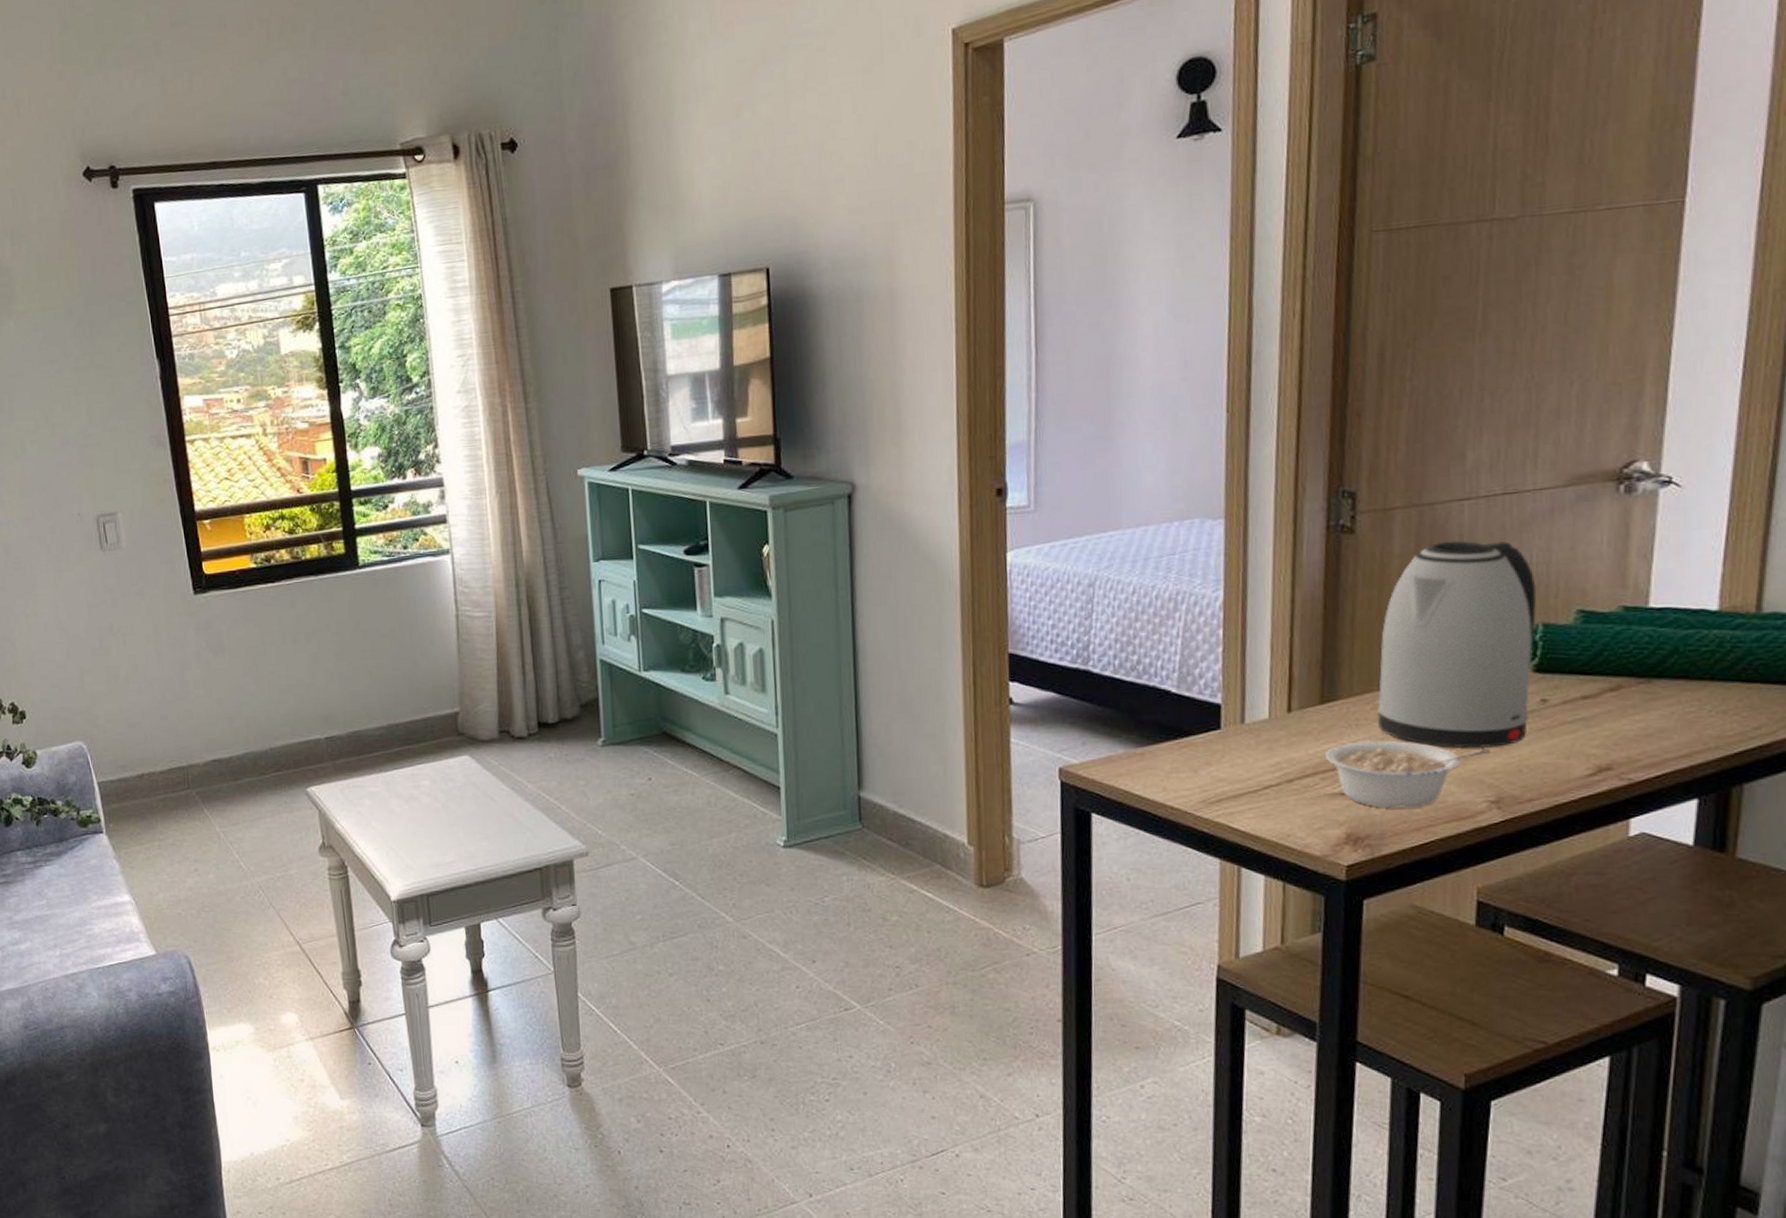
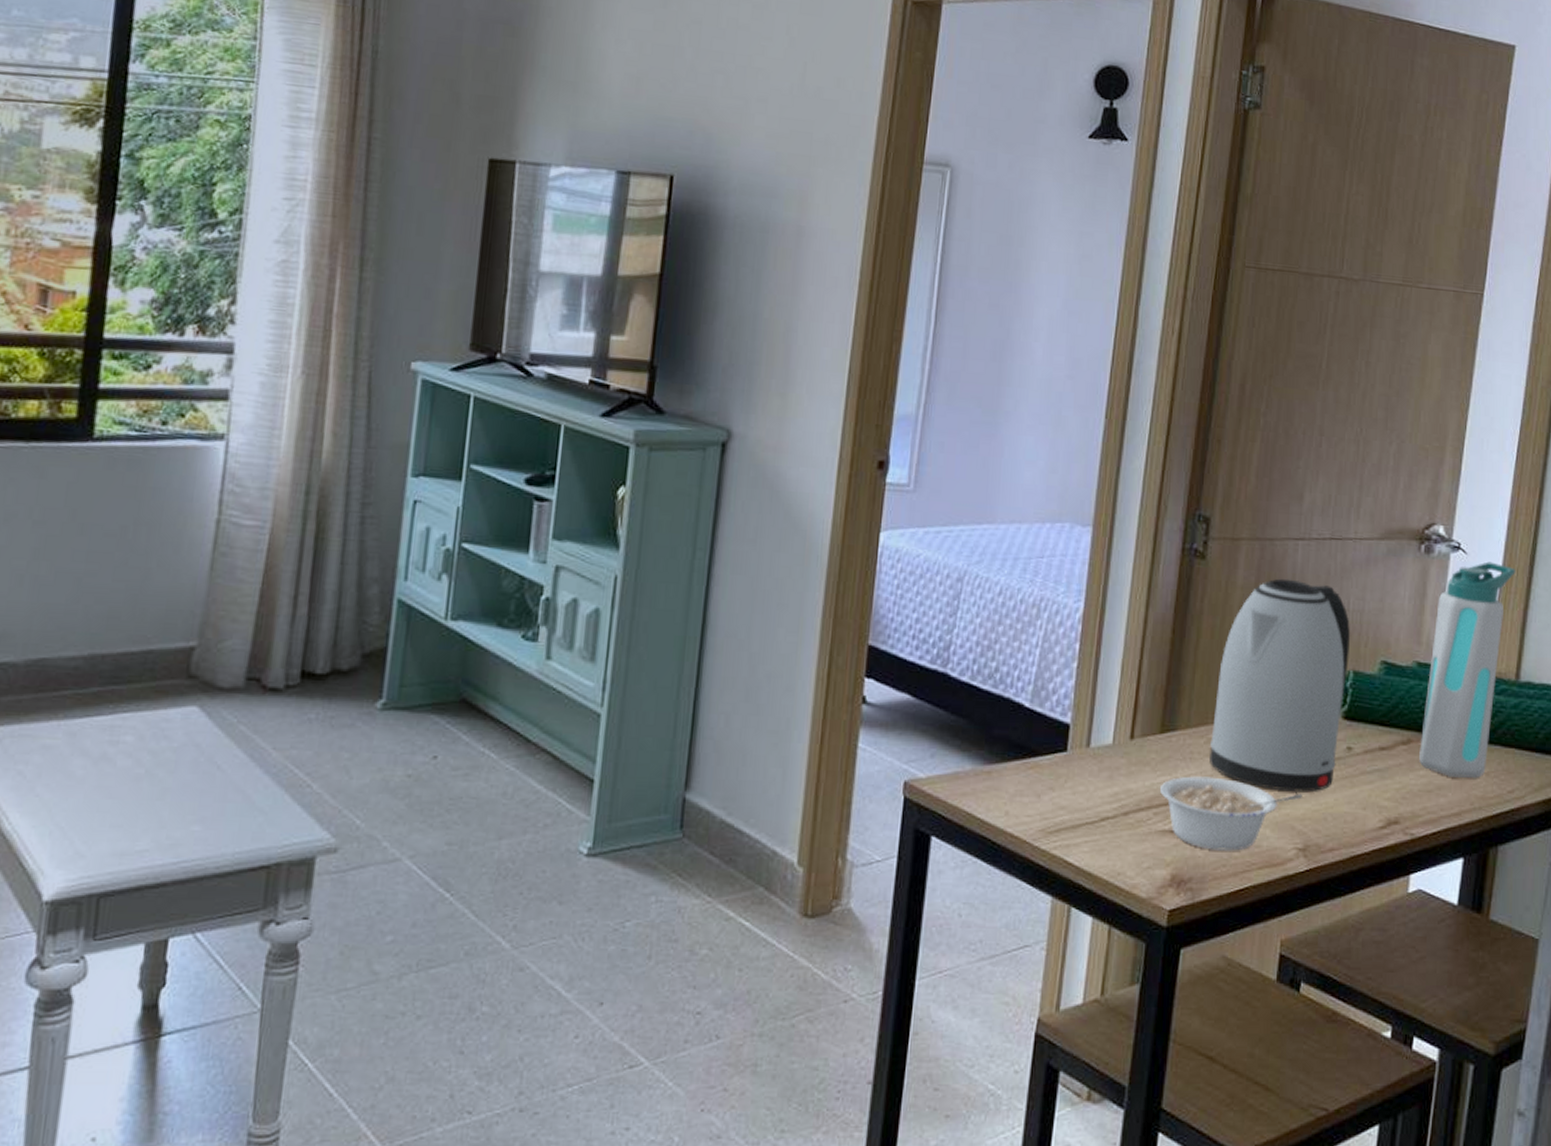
water bottle: none [1633,491,1749,719] -> present [1419,561,1516,778]

